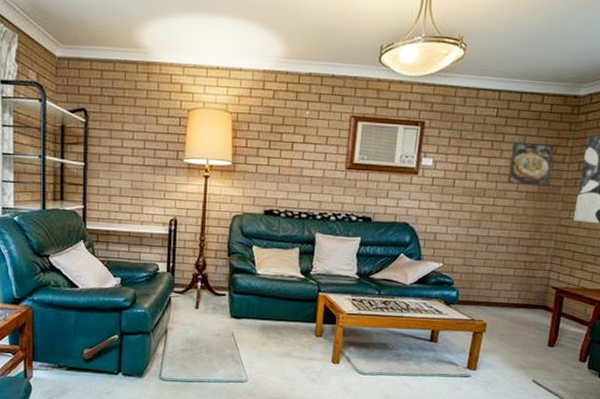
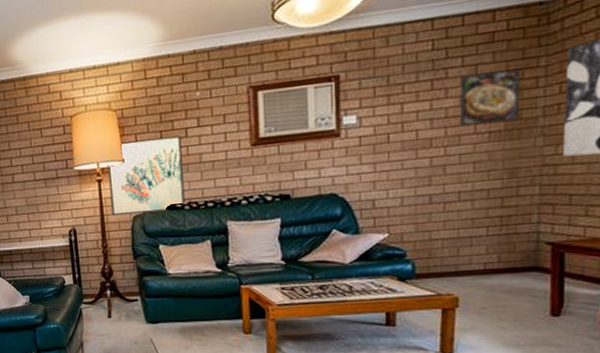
wall art: none [213,144,287,216] -> present [107,135,185,216]

